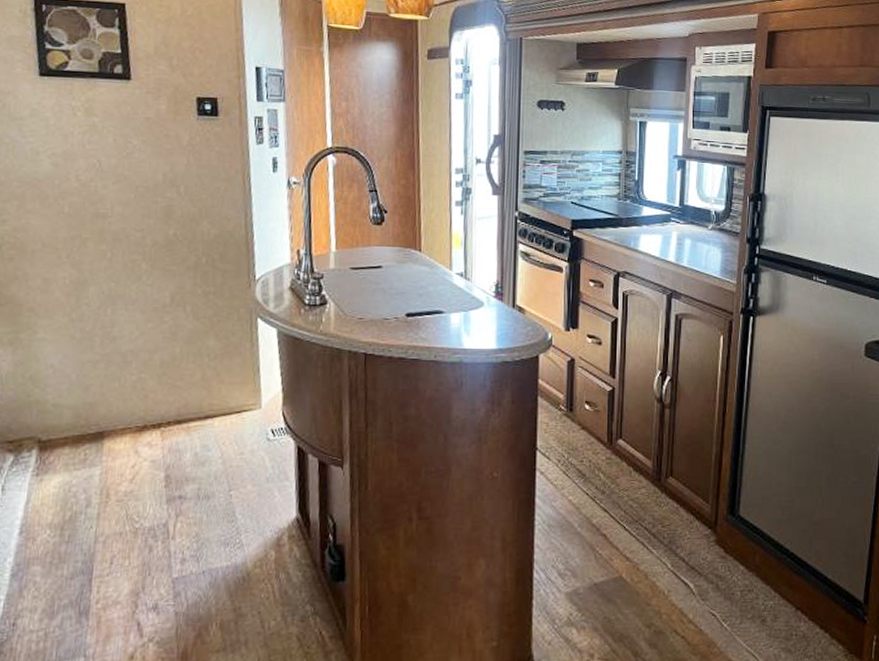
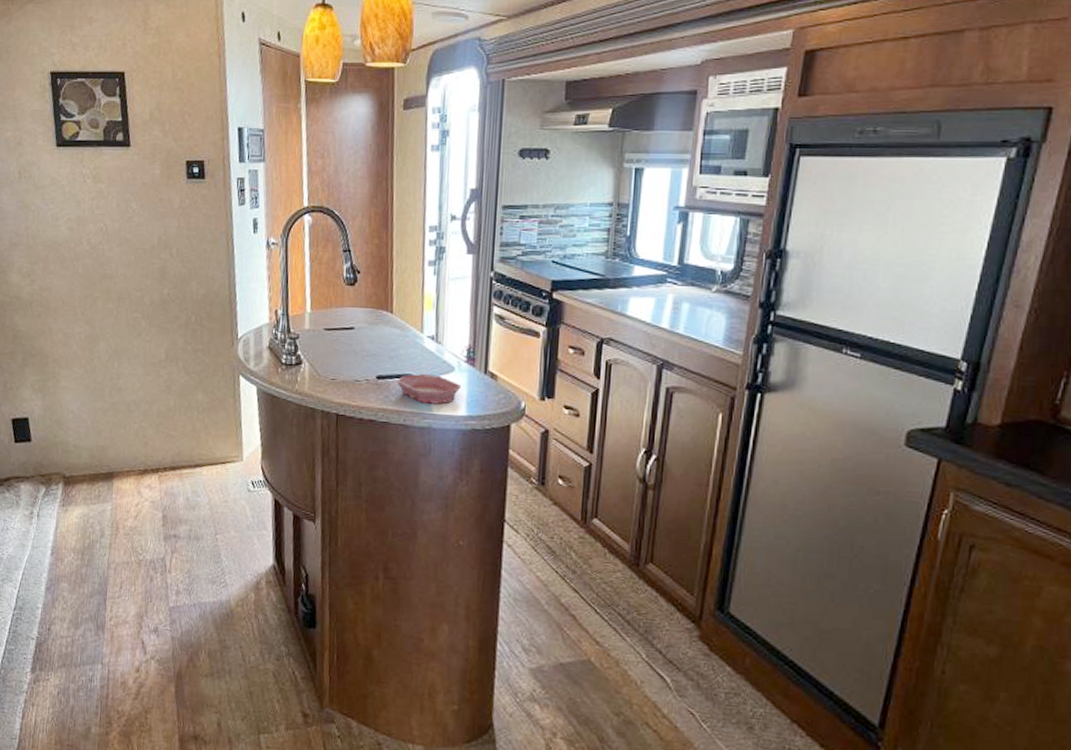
bowl: none [427,310,491,339] -> present [397,374,462,404]

